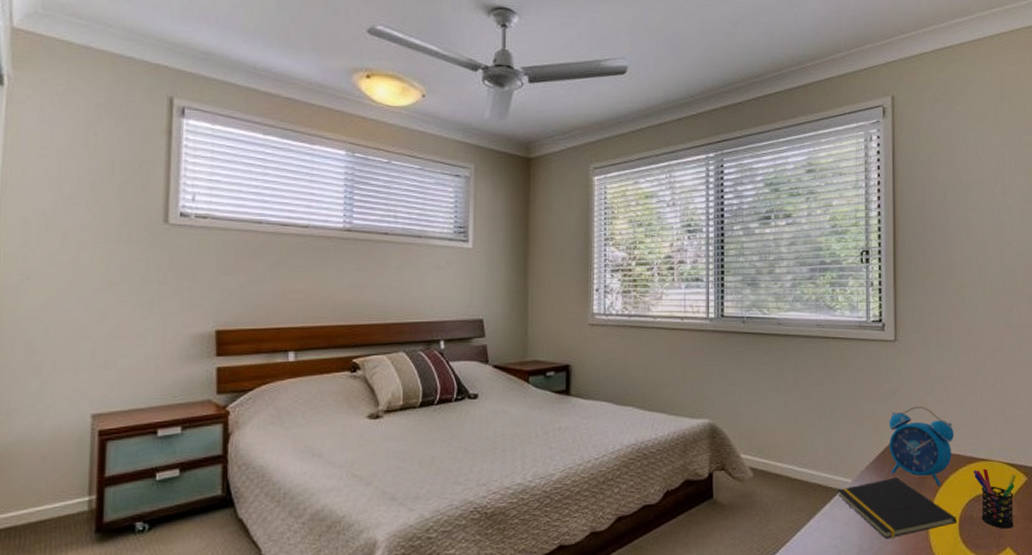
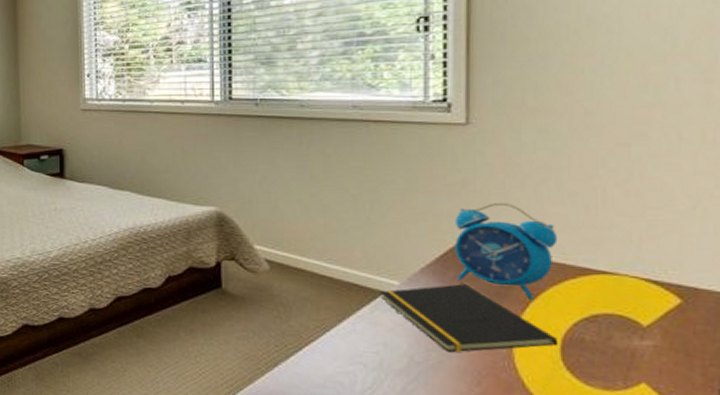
pen holder: present [973,468,1016,529] -> none [587,283,661,361]

